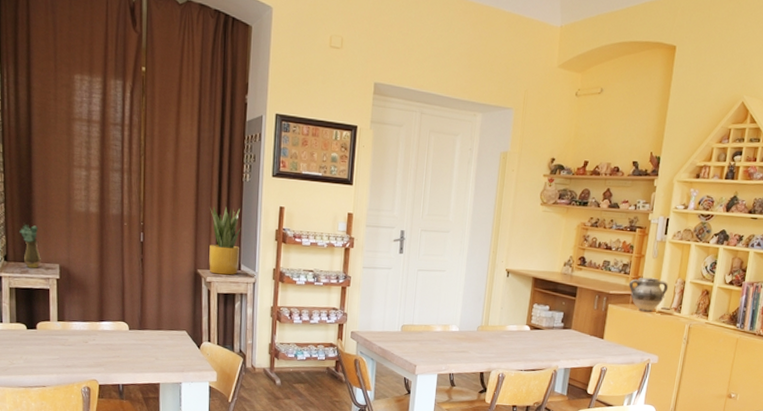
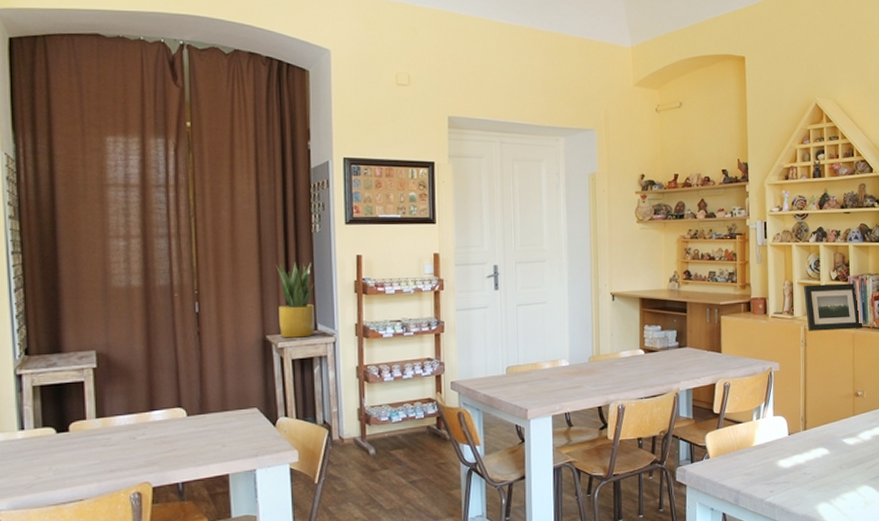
vase: present [19,223,41,268] -> none [43,308,72,360]
ceramic pot: present [628,277,669,313] -> none [737,283,778,320]
picture frame: none [692,285,749,335] -> present [803,283,863,331]

